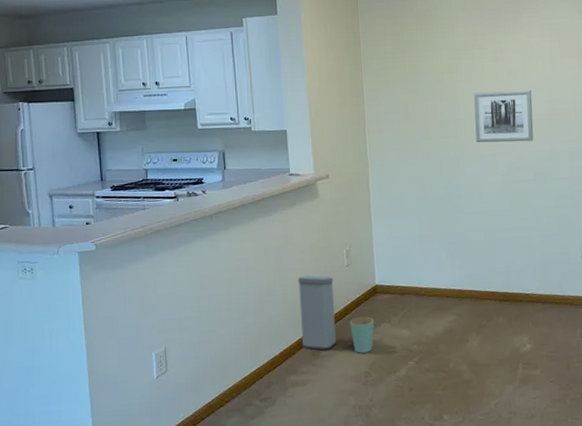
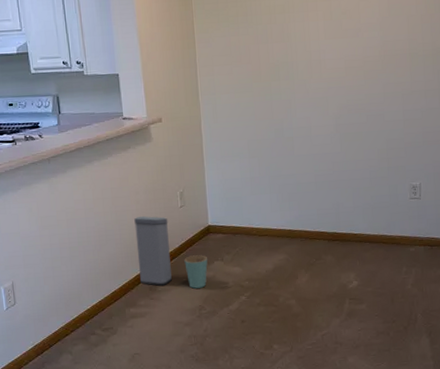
wall art: present [473,90,534,143] -> none [306,30,367,86]

